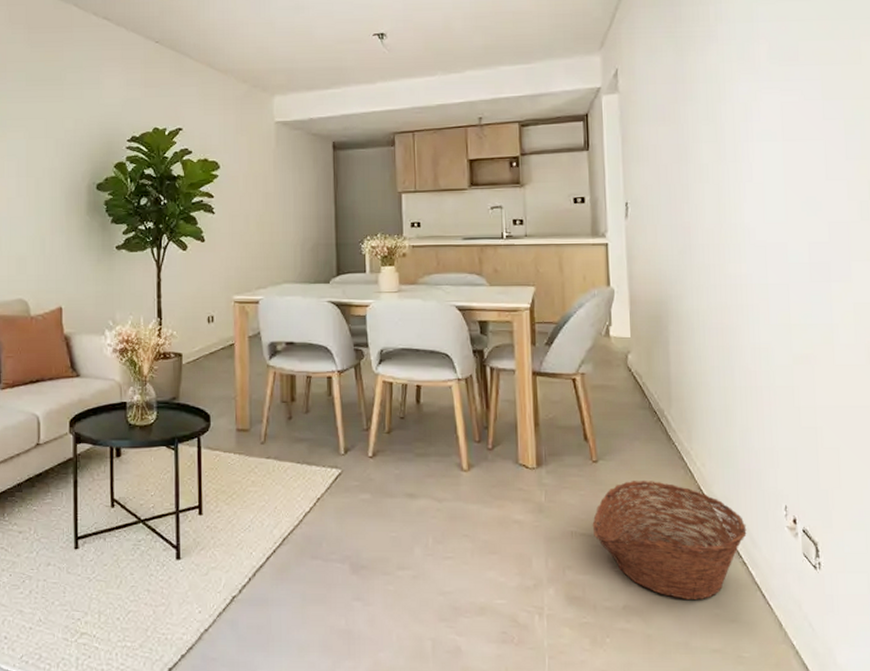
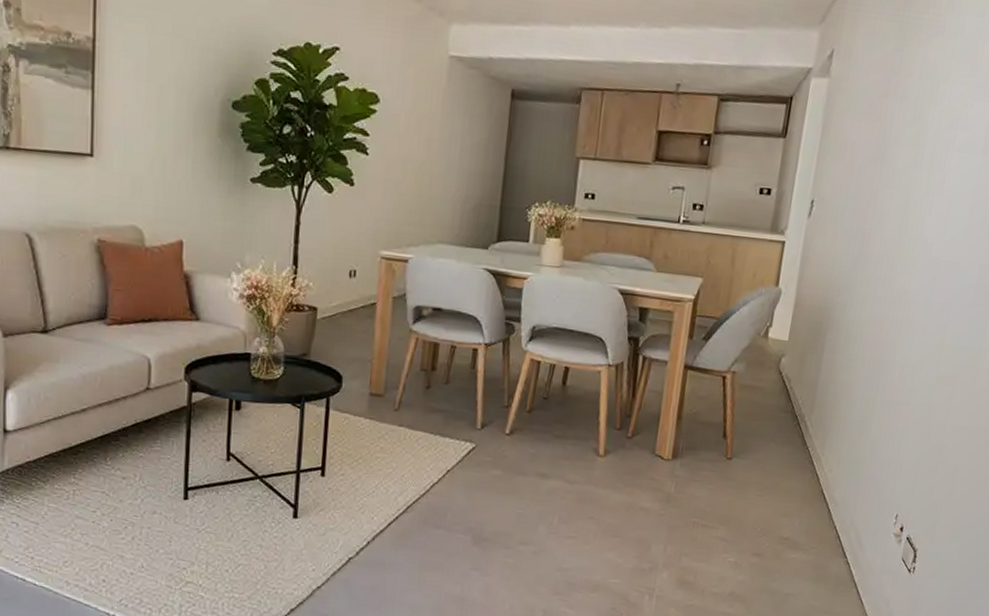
basket: present [592,480,747,599] -> none [714,480,858,592]

